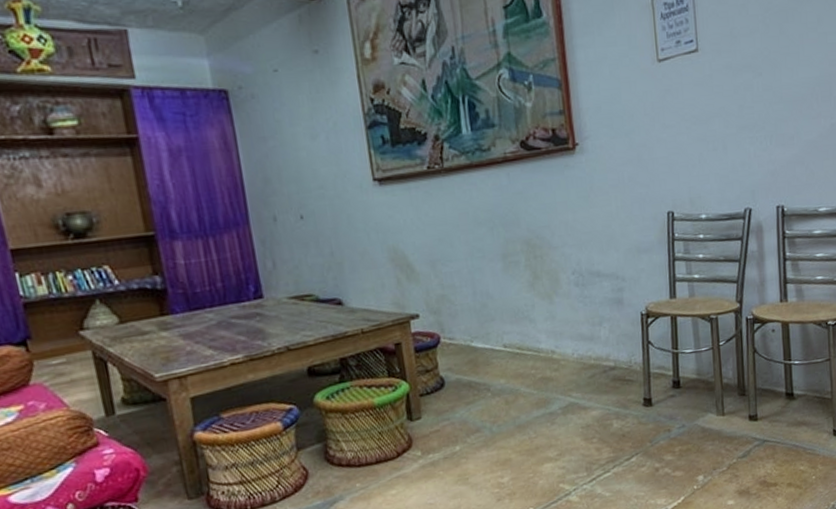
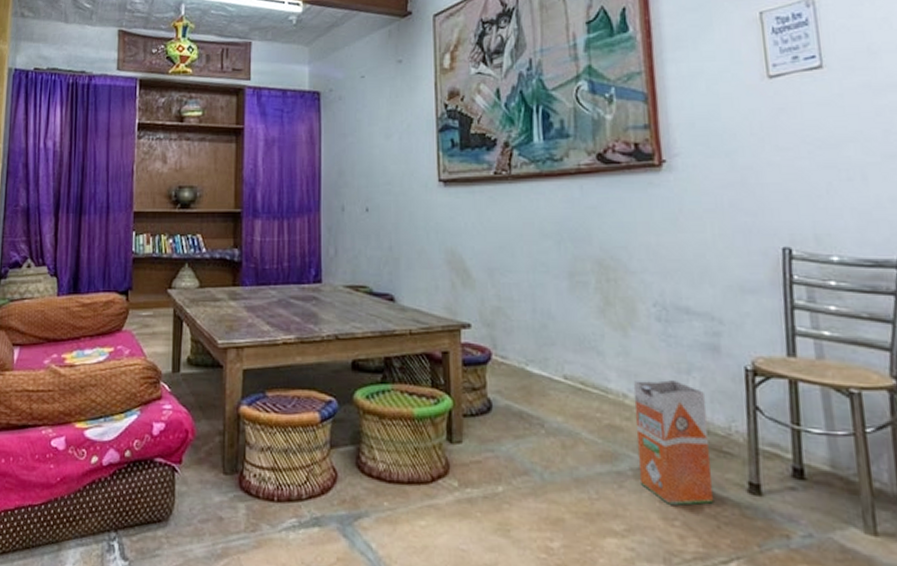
waste bin: none [559,332,620,429] -> present [633,380,714,506]

